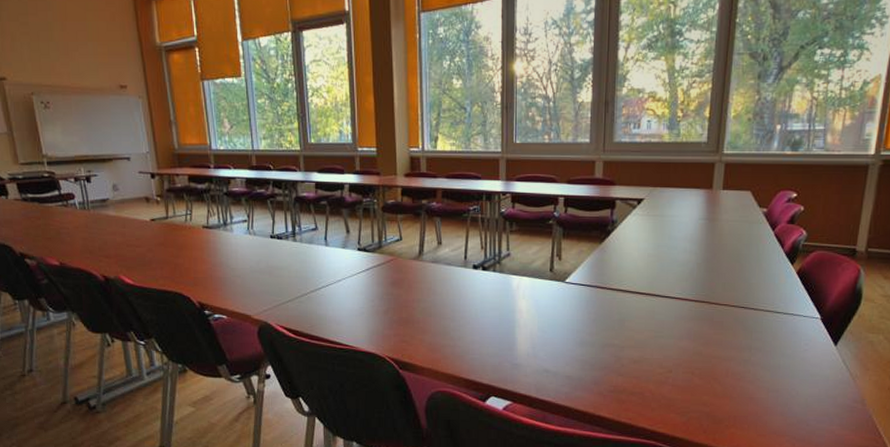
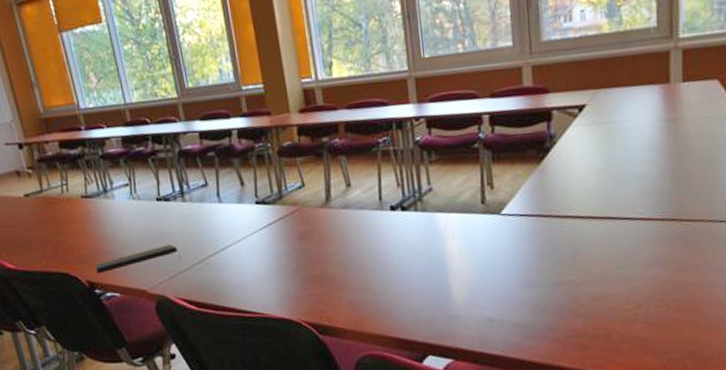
notepad: none [208,278,286,297] -> present [95,244,181,274]

